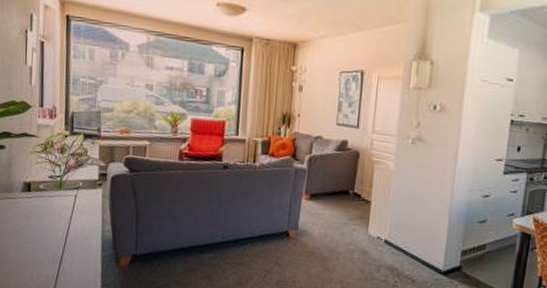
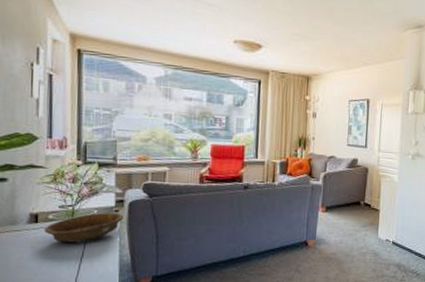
decorative bowl: none [36,185,107,215] -> present [44,212,124,243]

